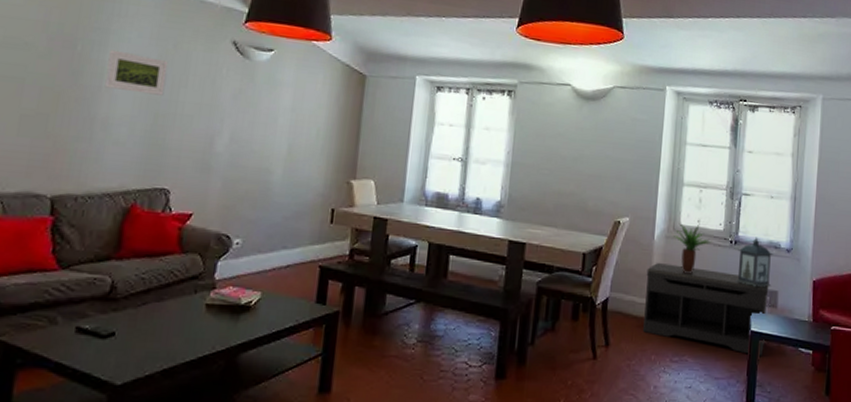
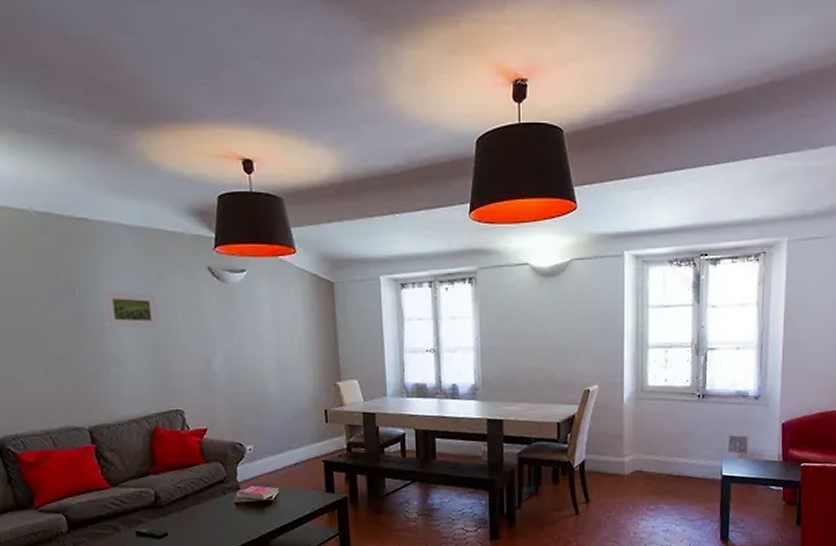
bench: present [643,262,769,356] -> none [619,423,738,497]
potted plant: present [674,222,713,273] -> none [642,382,681,430]
lantern: present [736,237,774,288] -> none [705,388,742,436]

